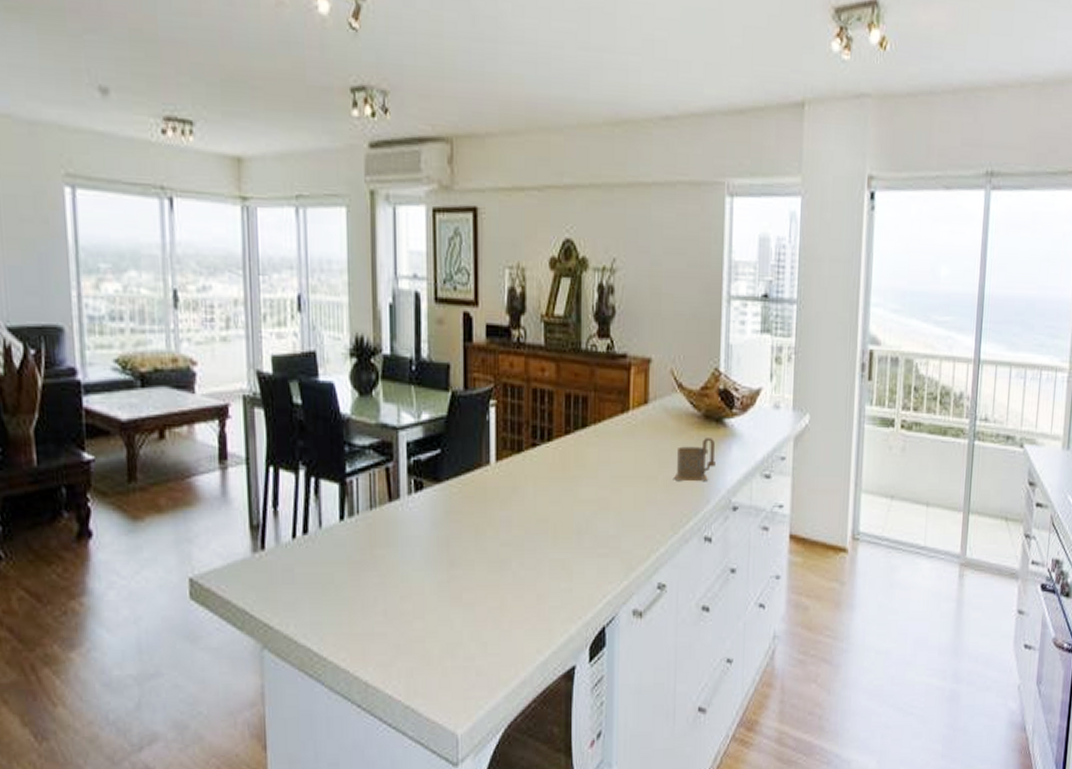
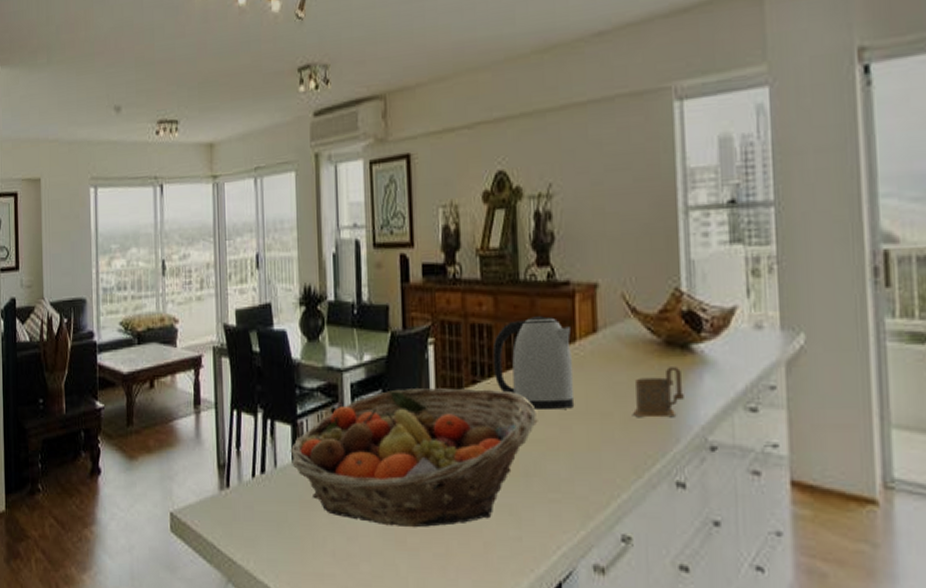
fruit basket: none [337,449,590,585] -> present [290,388,537,528]
kettle: none [552,385,626,472] -> present [492,316,575,409]

